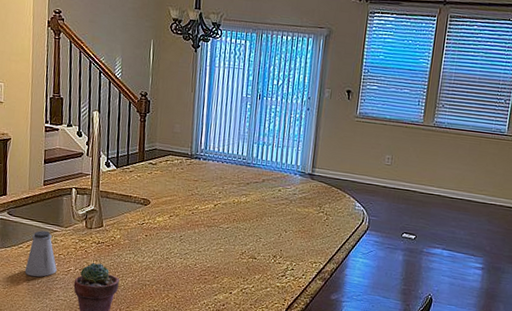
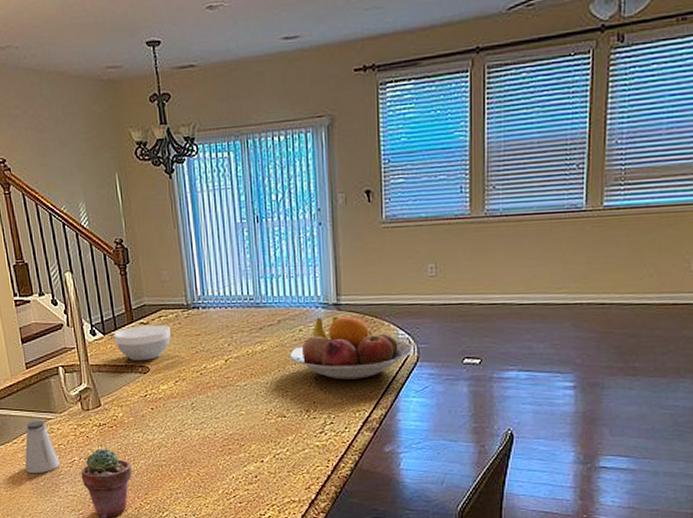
bowl: none [125,165,174,195] -> present [114,324,171,360]
fruit bowl: none [267,183,366,237] -> present [290,316,414,380]

